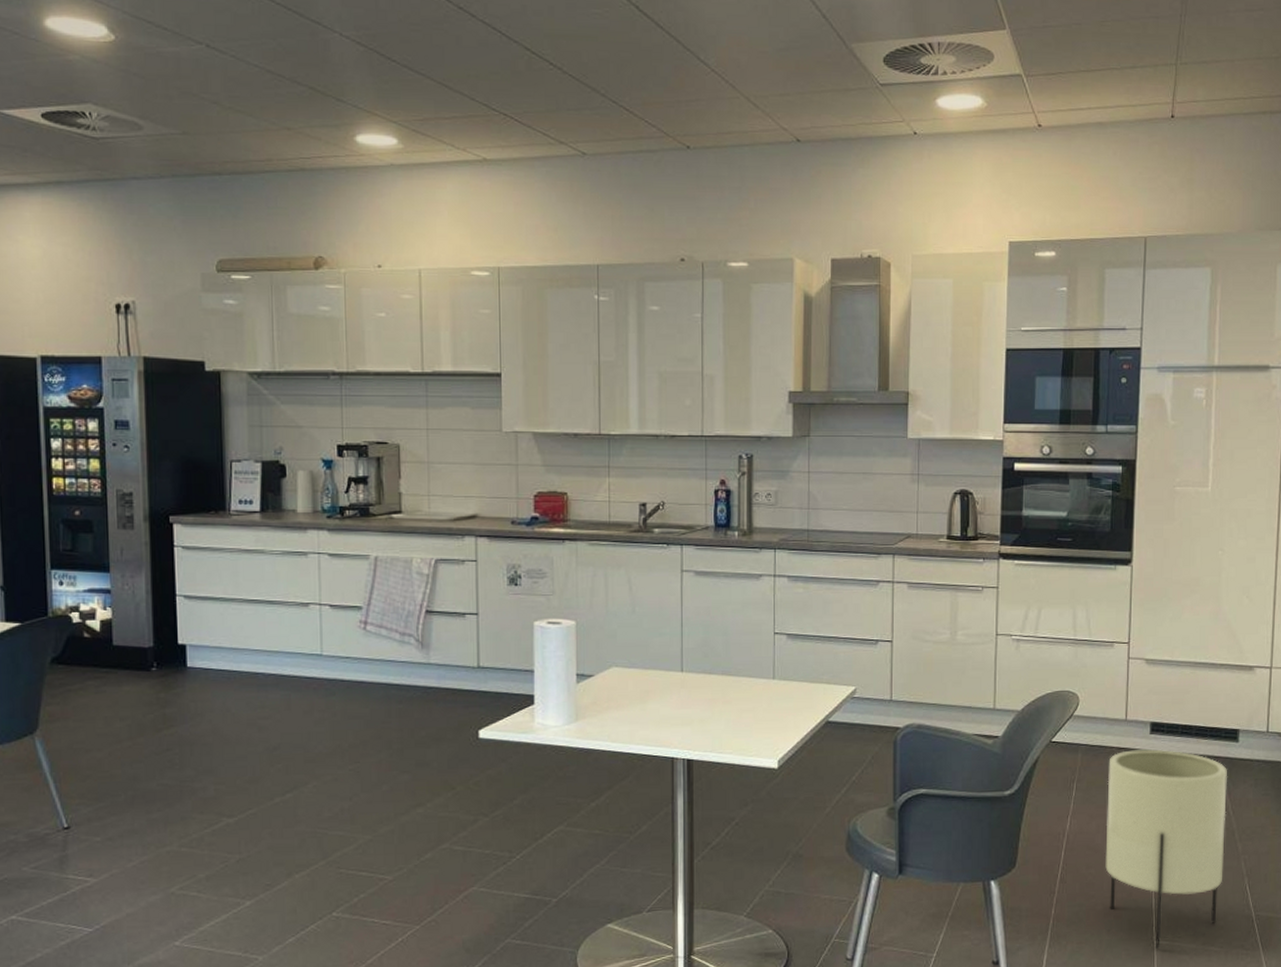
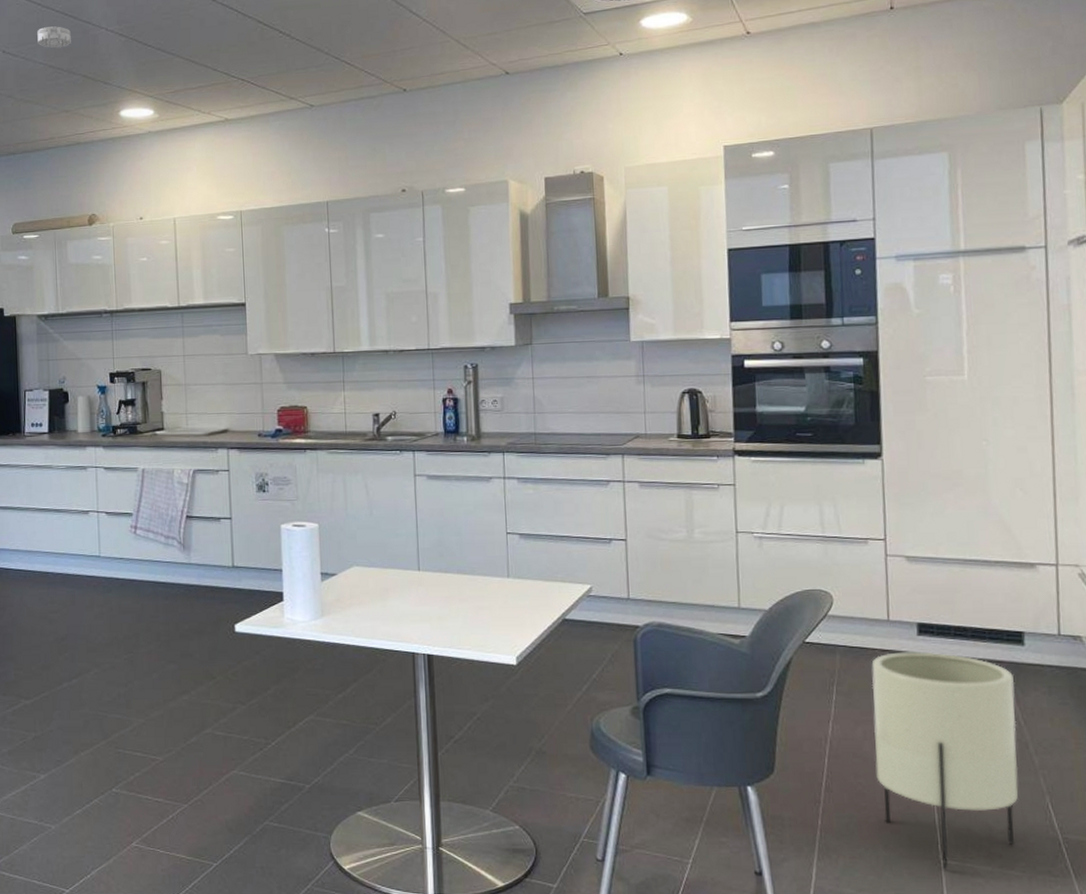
smoke detector: none [252,21,295,50] -> present [37,26,71,48]

